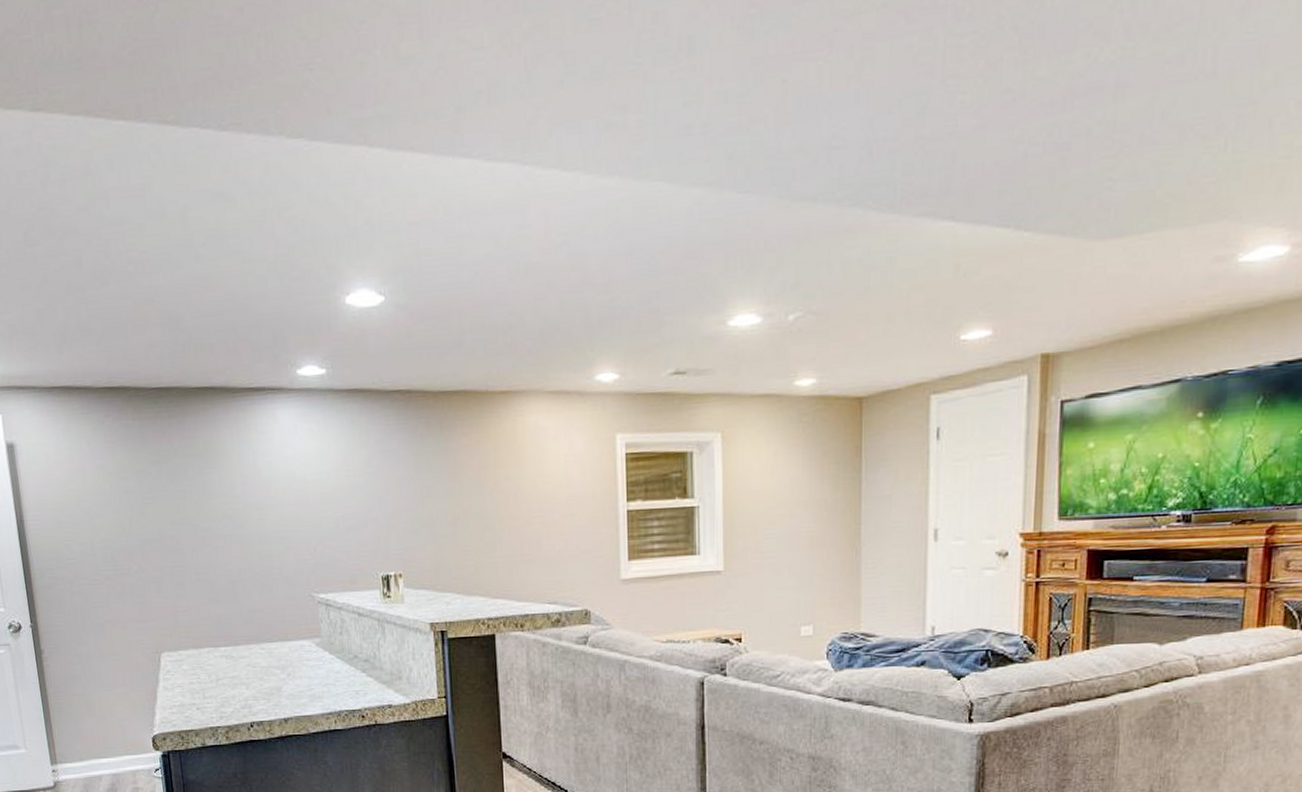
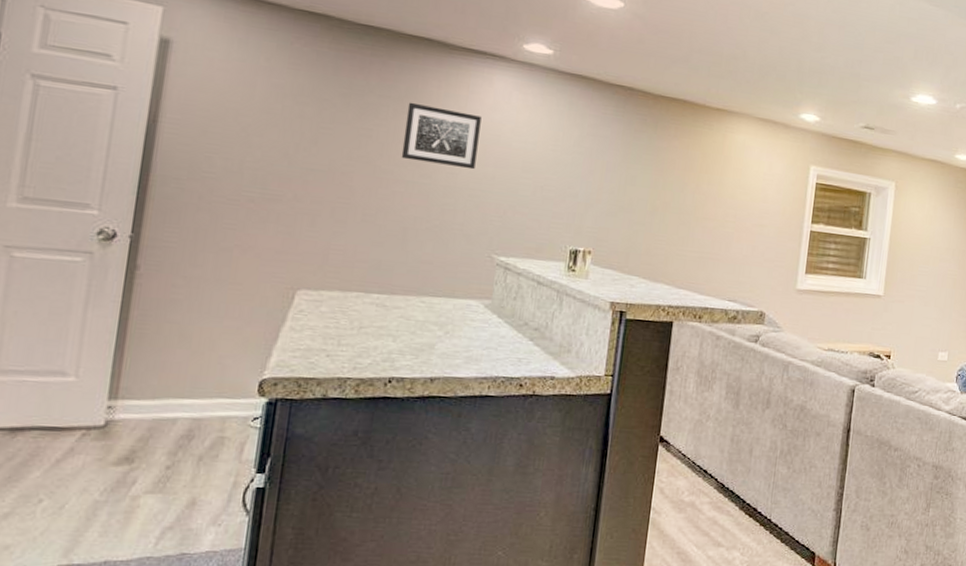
wall art: none [209,455,279,514] -> present [401,102,482,170]

